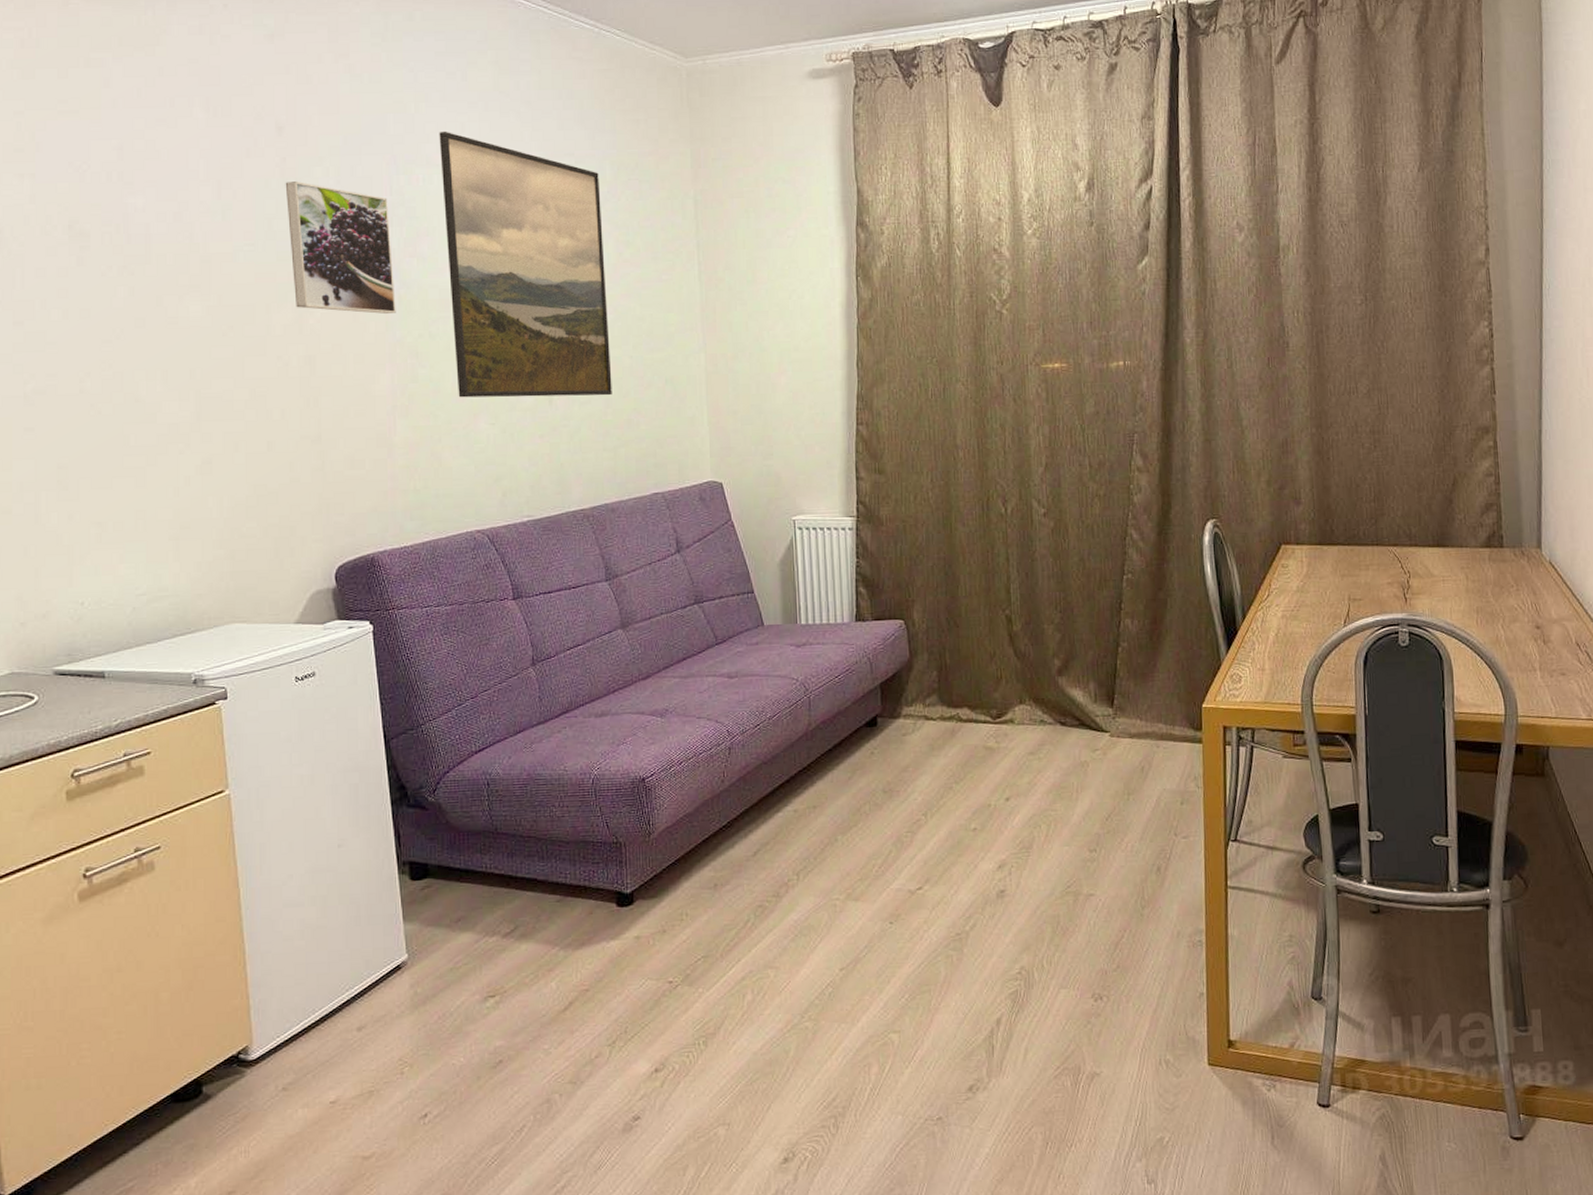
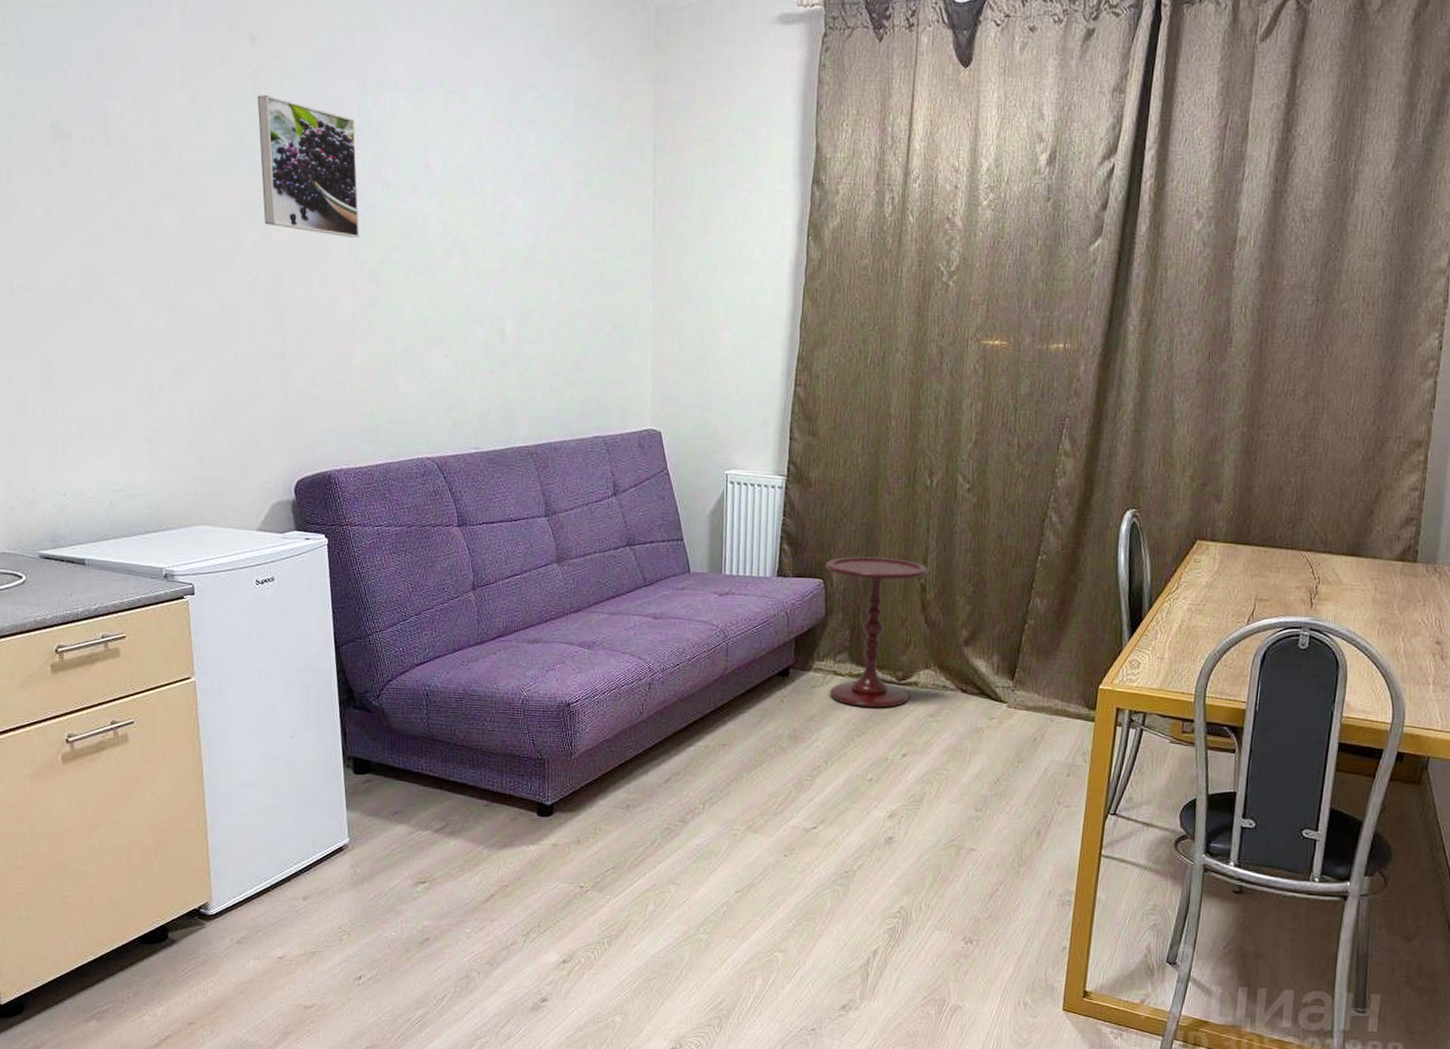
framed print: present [439,131,612,398] -> none [407,53,563,337]
side table: none [905,591,1012,752] -> present [826,556,928,708]

